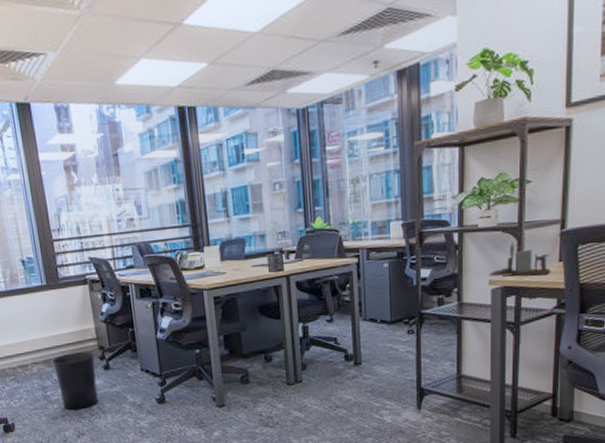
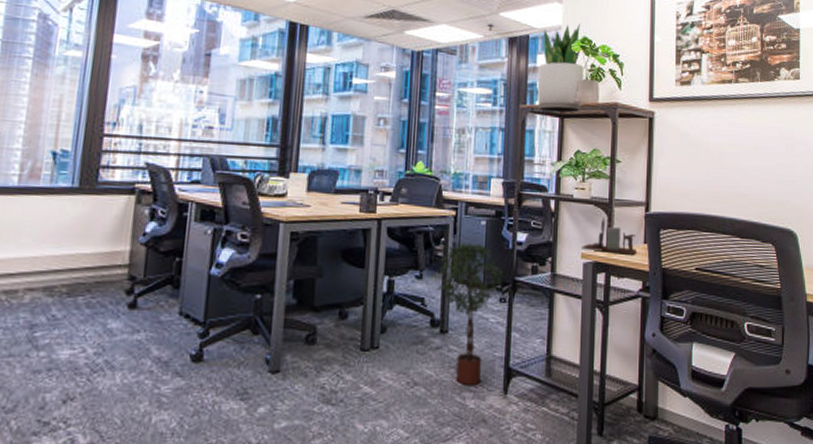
waste bin: present [51,352,99,411] -> none [53,281,121,363]
potted tree: none [346,284,410,405] -> present [435,242,504,385]
planter: none [432,34,486,144] -> present [537,23,584,113]

